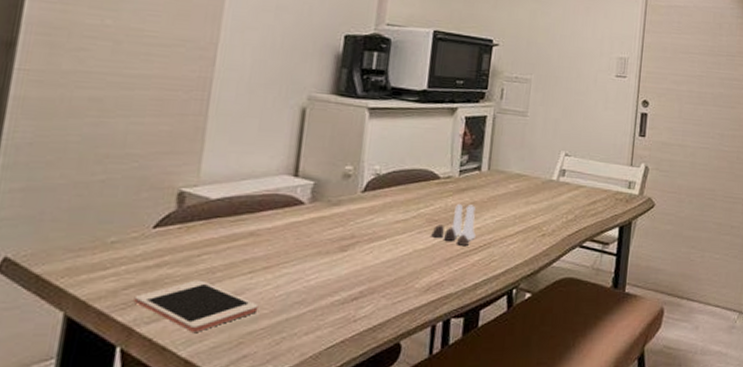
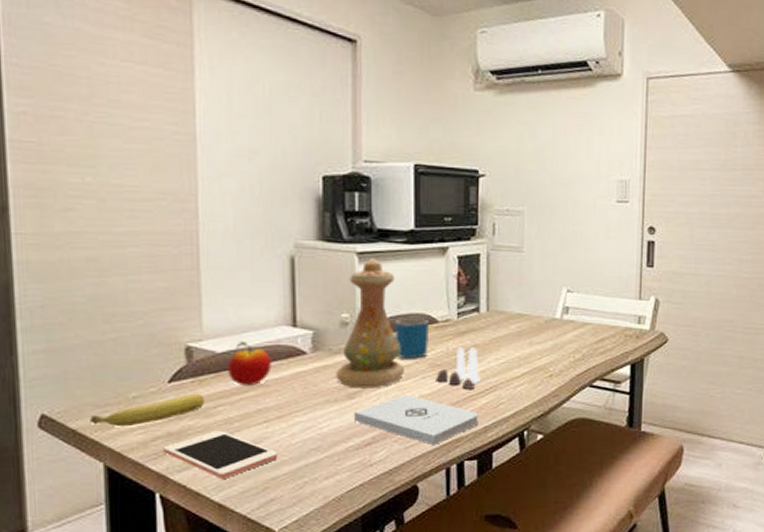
fruit: none [58,240,190,274] -> present [90,393,205,427]
apple: none [218,189,267,235] -> present [227,342,272,387]
vase: none [331,113,403,242] -> present [336,257,405,389]
notepad: none [343,249,470,301] -> present [353,395,478,445]
mug: none [395,173,431,214] -> present [395,318,429,359]

